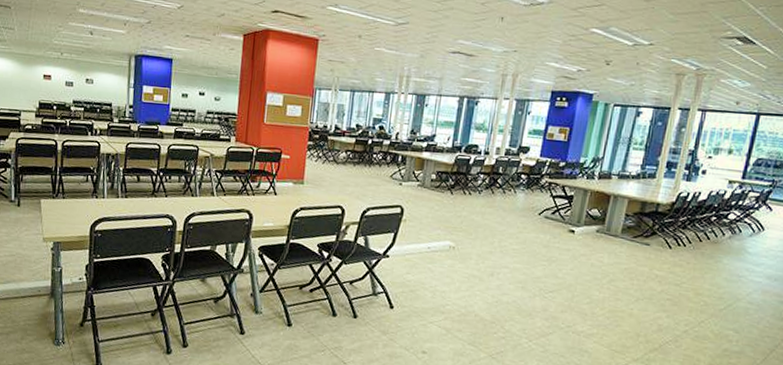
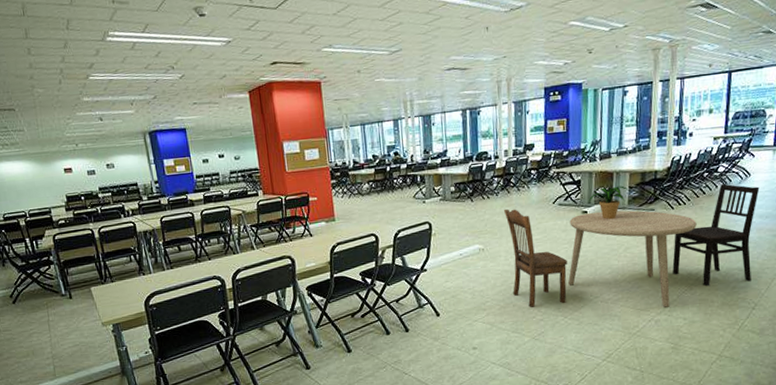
dining chair: none [477,209,543,325] -> present [503,209,567,307]
dining table: none [540,232,695,355] -> present [568,210,697,308]
potted plant: none [579,208,623,245] -> present [589,185,627,219]
dining chair: none [658,232,772,347] -> present [672,183,760,287]

